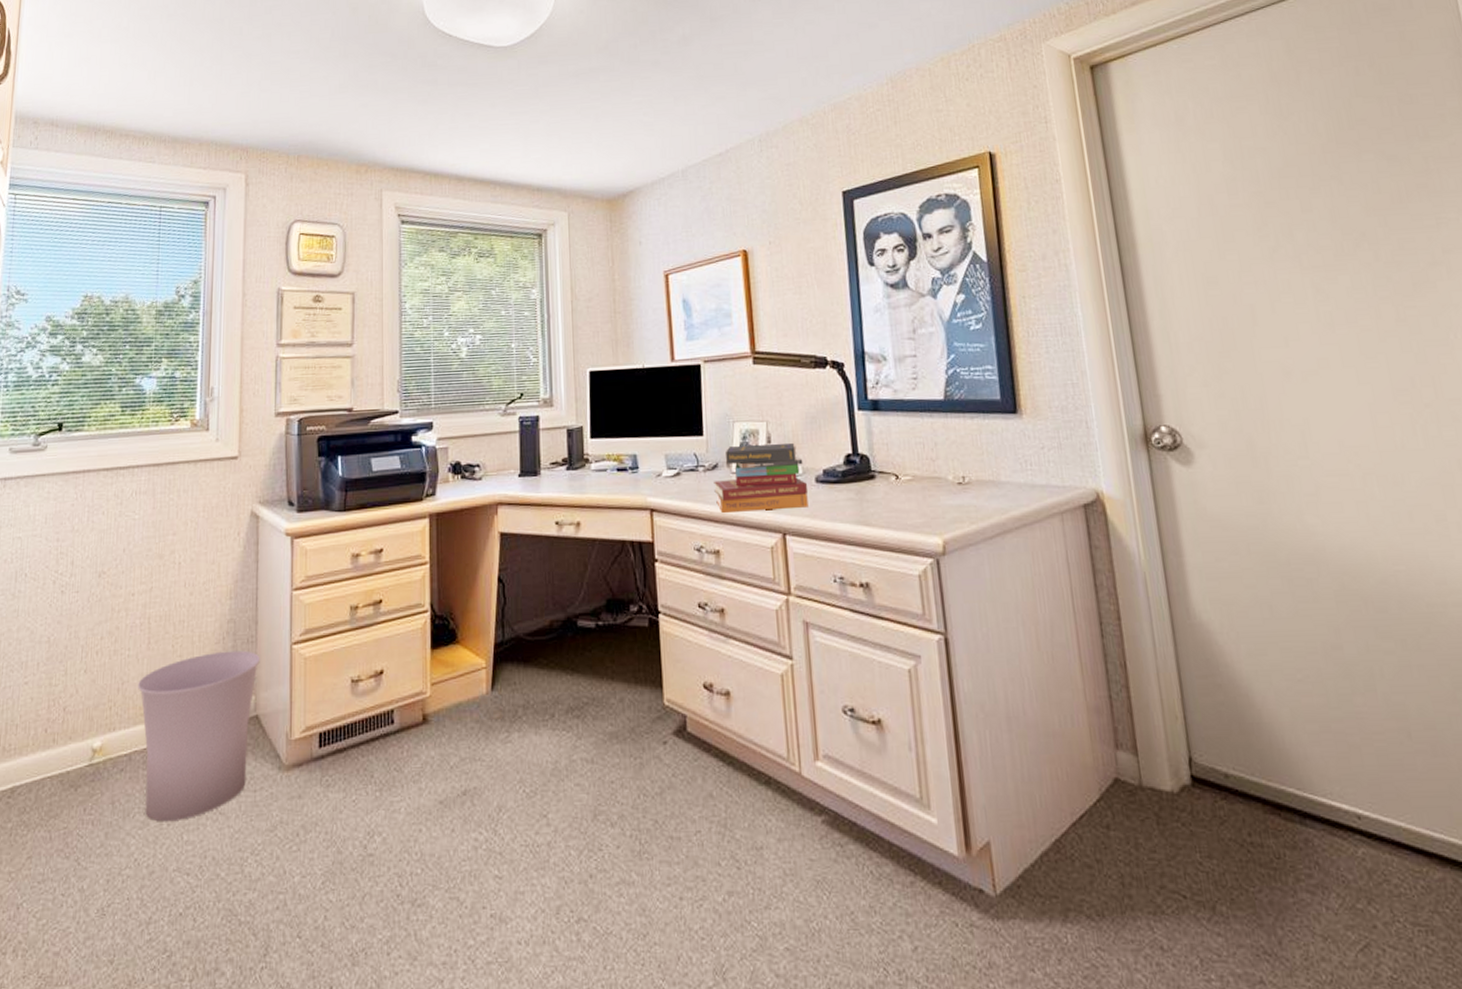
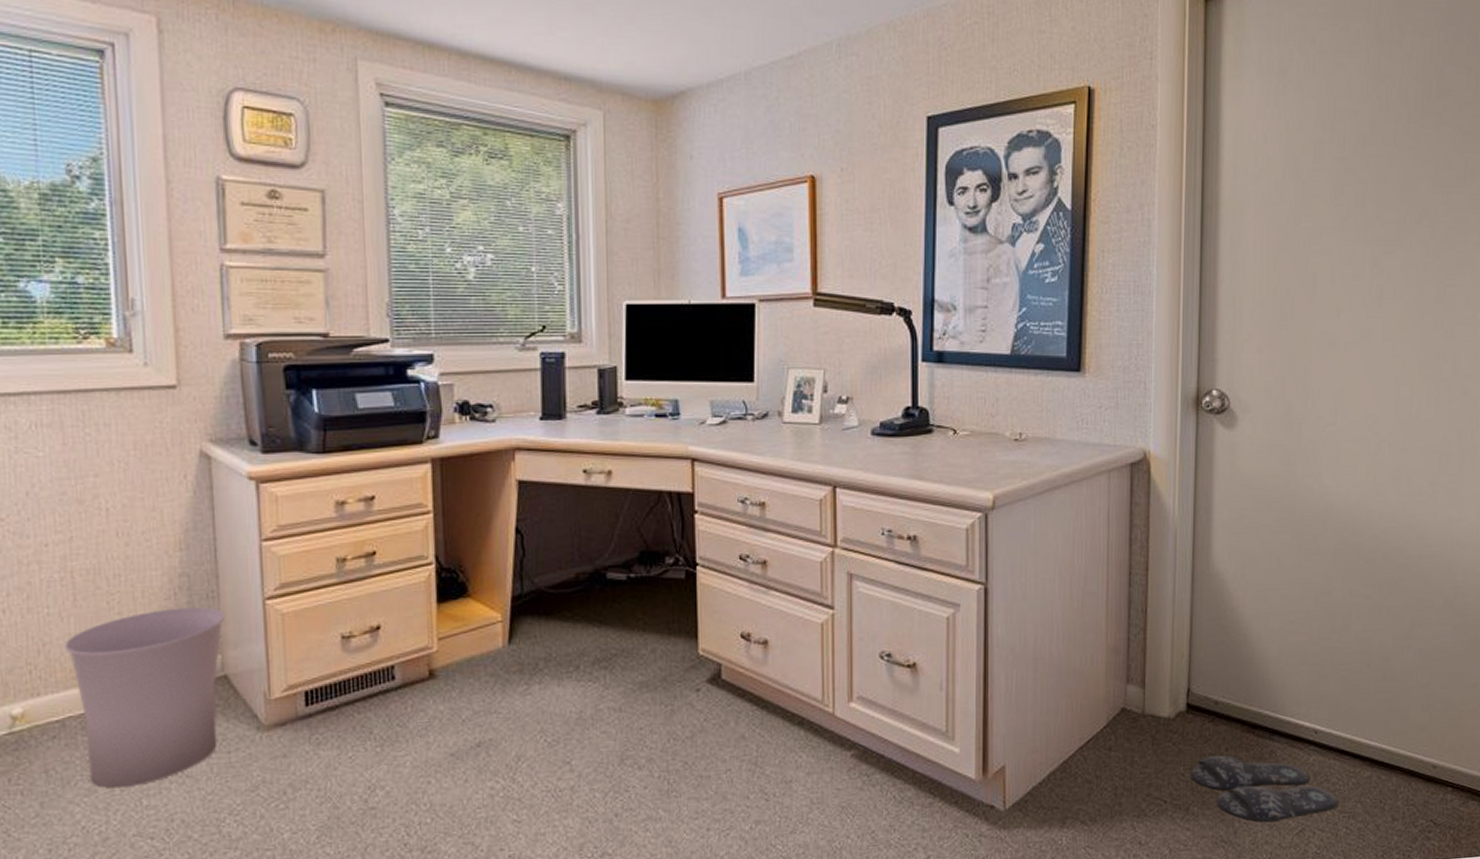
books: present [714,442,809,514] -> none [763,392,863,465]
slippers: none [1209,841,1409,931] -> present [1191,755,1339,822]

